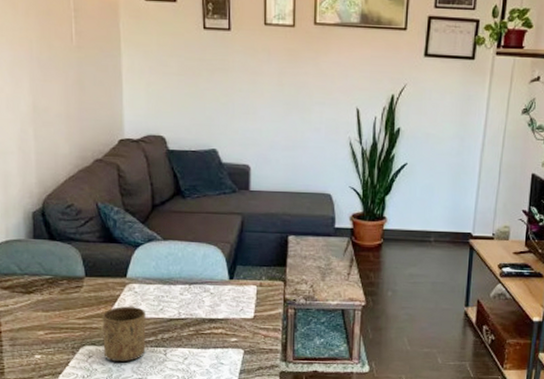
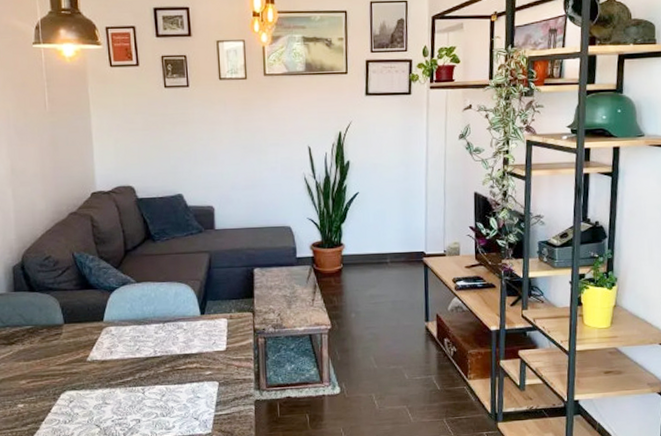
cup: present [102,306,146,363] -> none [81,349,125,405]

